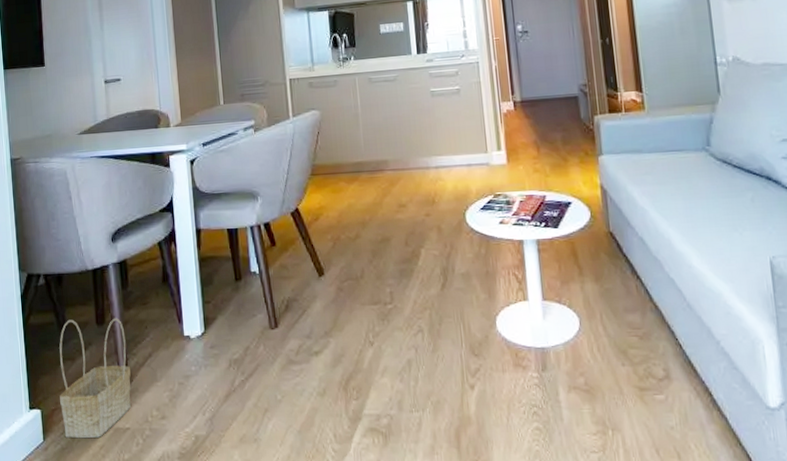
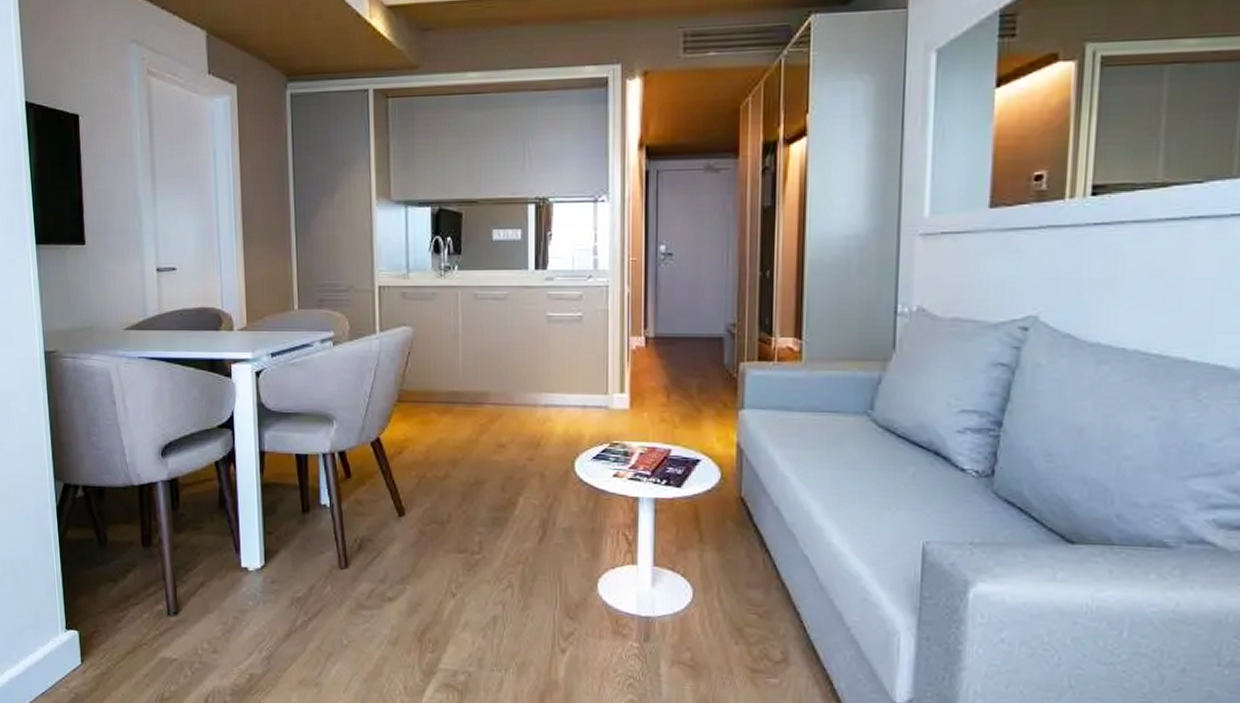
basket: present [59,318,131,439] -> none [99,538,180,666]

